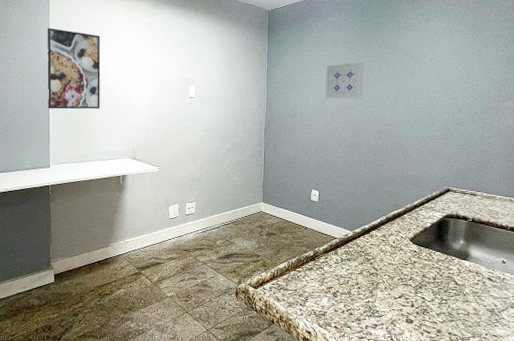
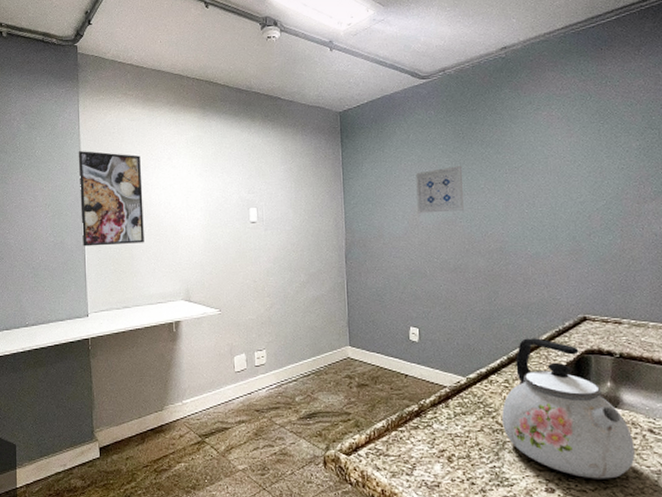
kettle: none [378,203,476,314] -> present [502,338,635,479]

